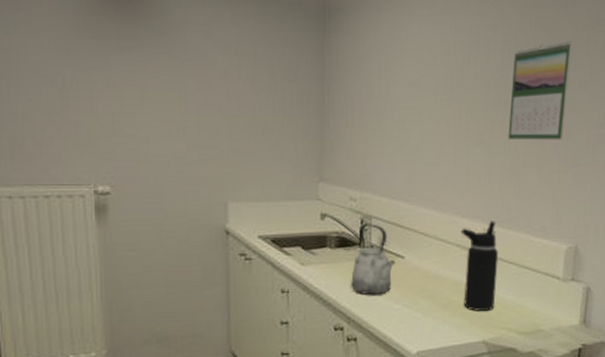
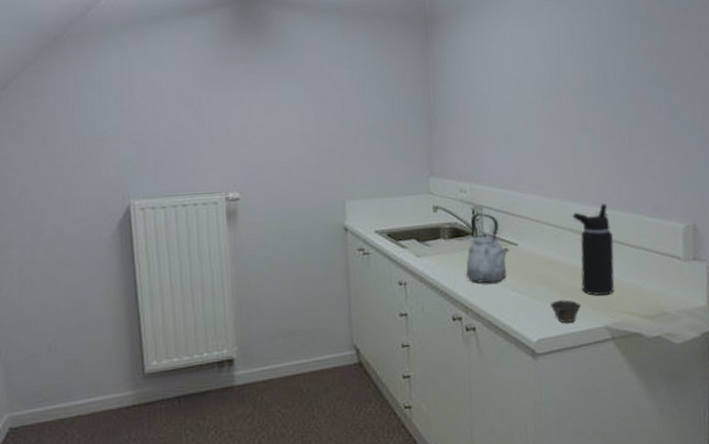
cup: none [431,314,461,337] -> present [549,299,581,324]
calendar: present [508,41,573,140] -> none [609,27,668,124]

